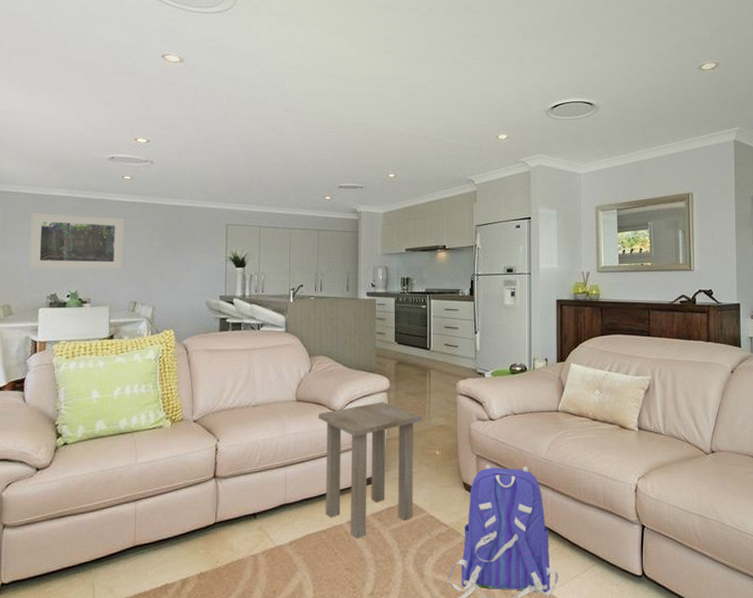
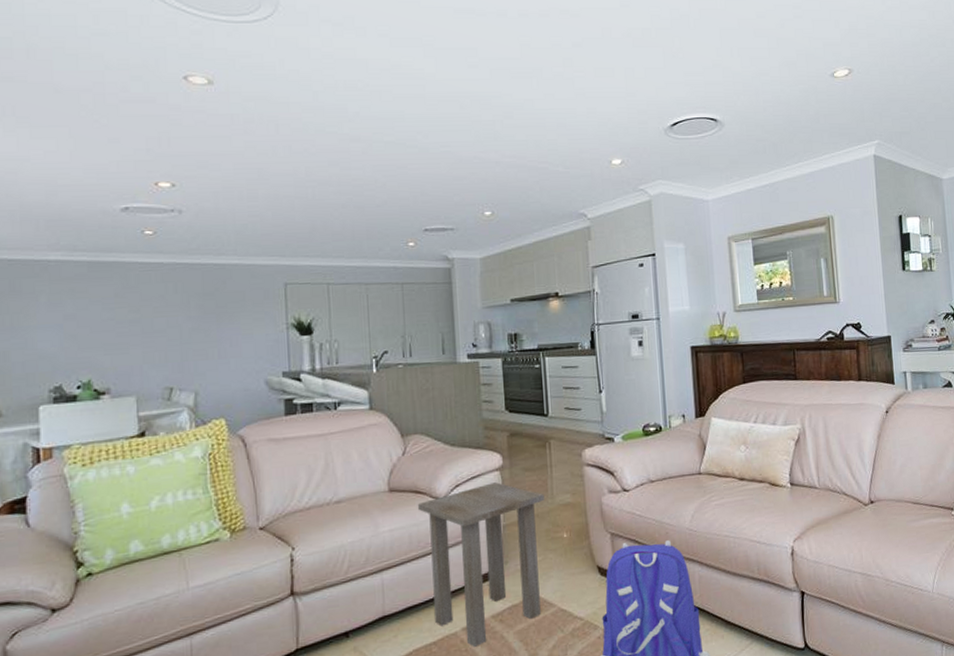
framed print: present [29,212,125,269] -> none [19,283,152,357]

